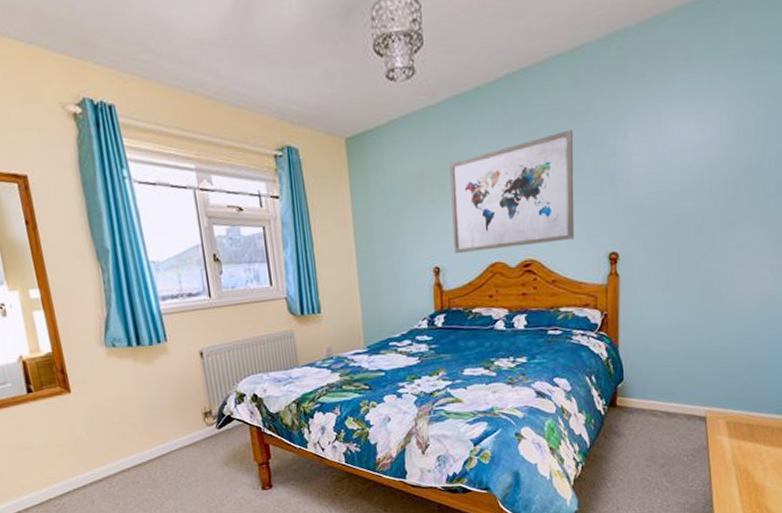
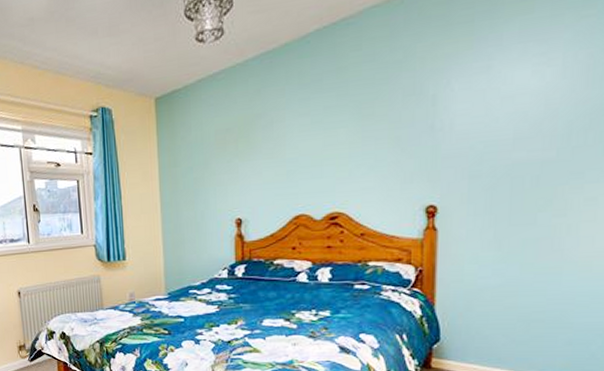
wall art: present [450,129,575,253] -> none [255,80,389,205]

